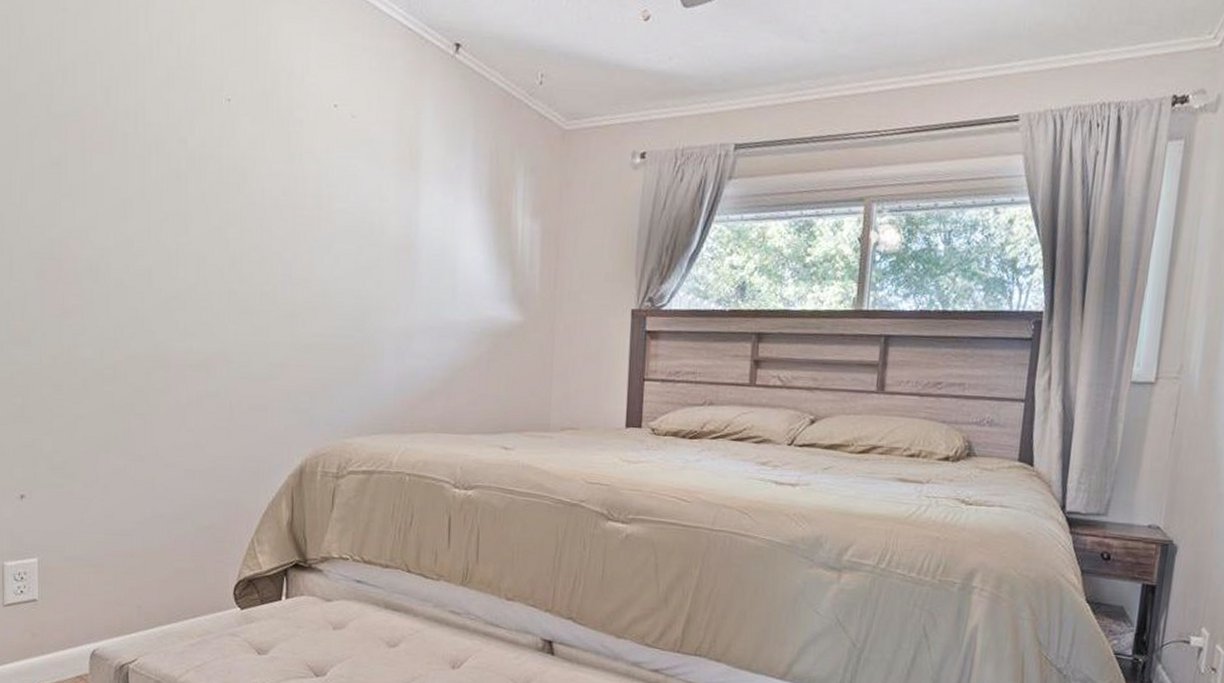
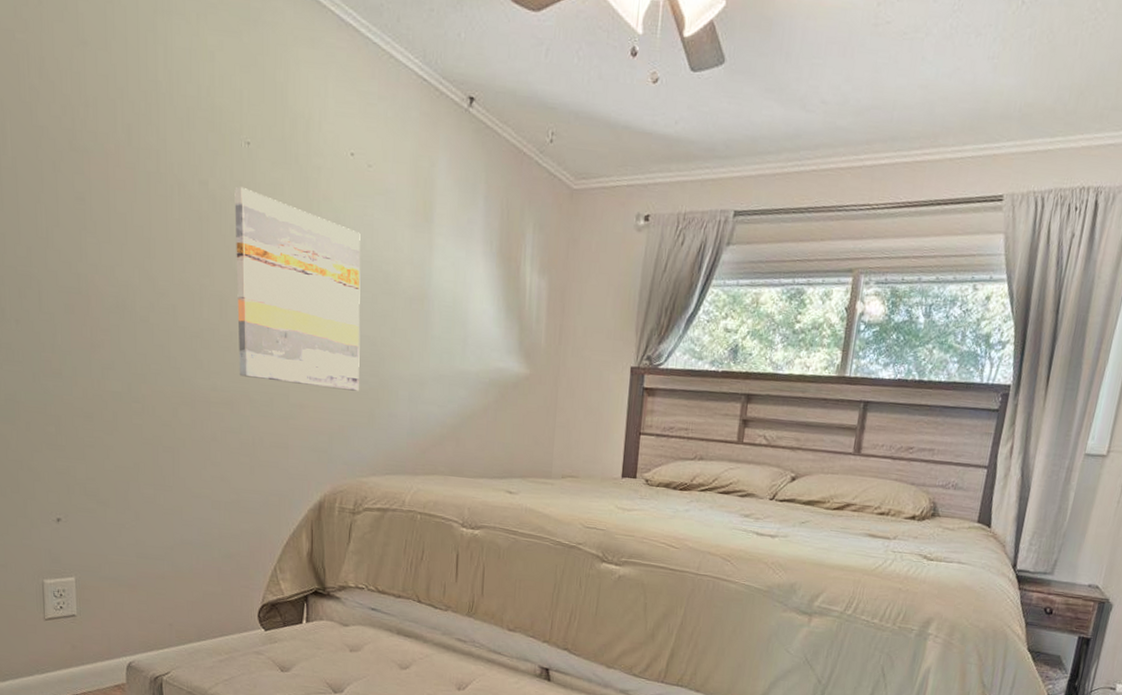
wall art: none [214,143,344,347] -> present [235,186,361,391]

